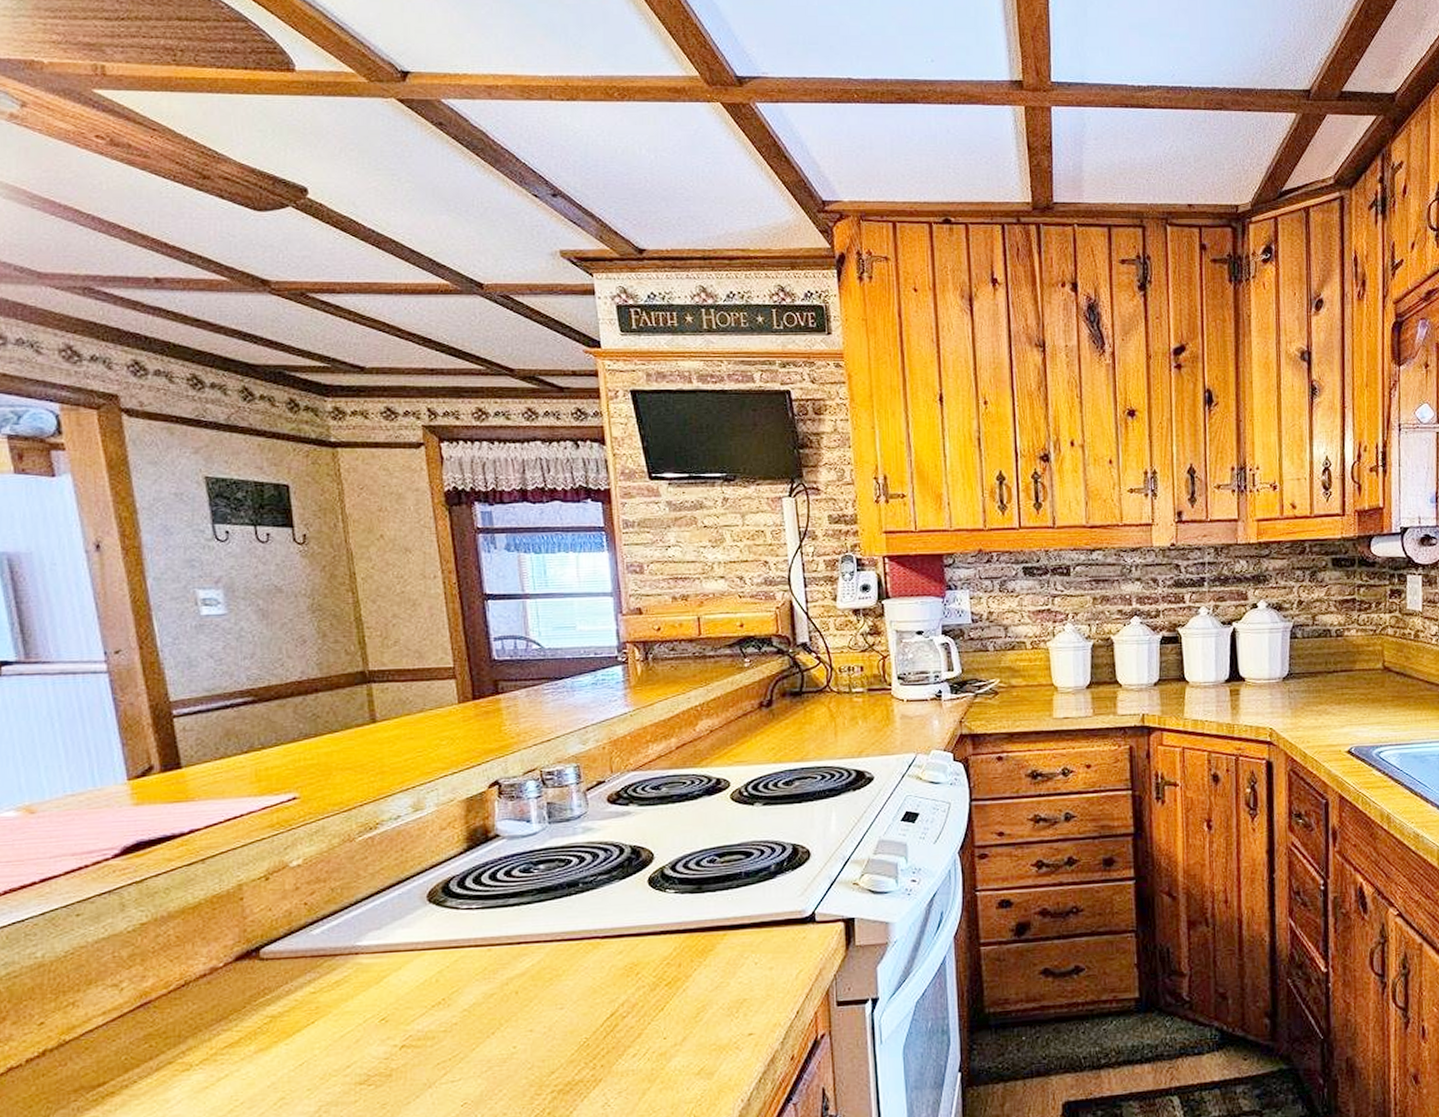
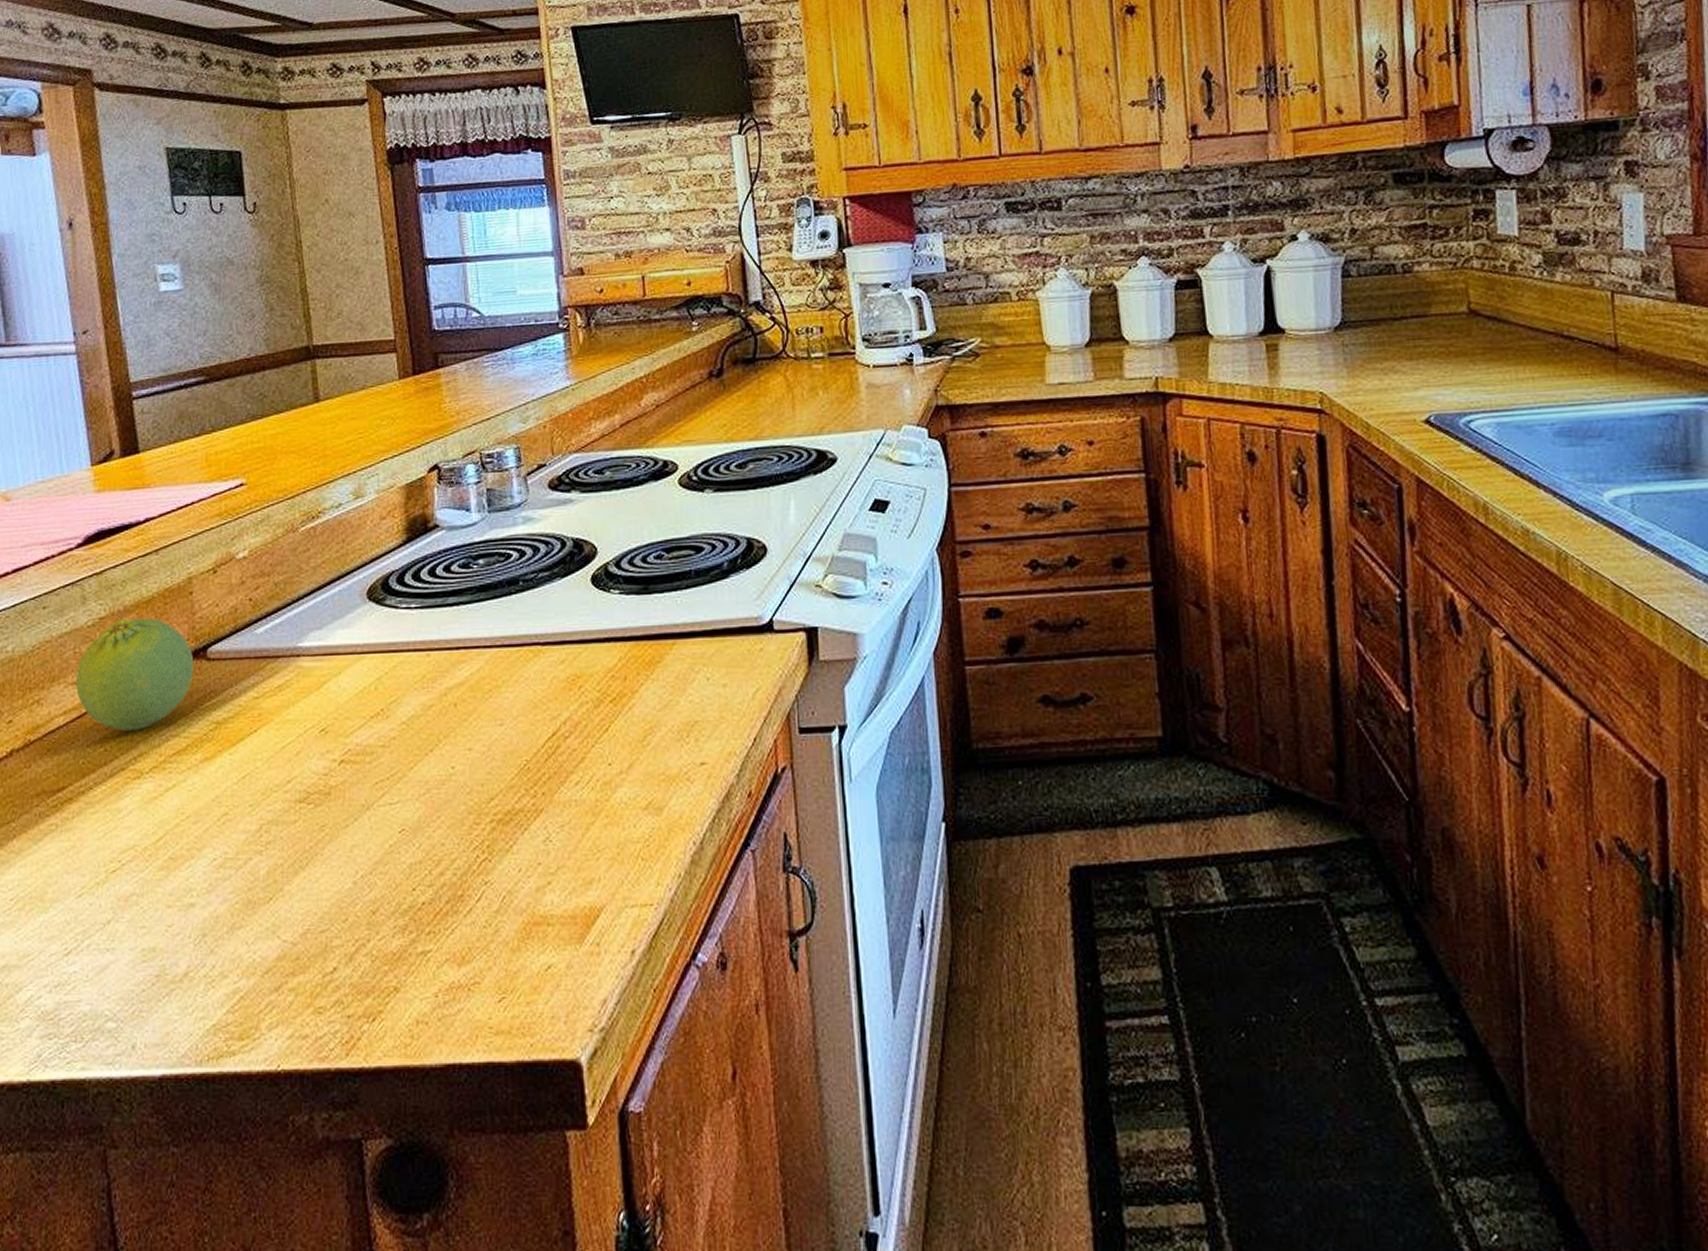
fruit: none [116,922,246,1028] -> present [76,618,194,731]

